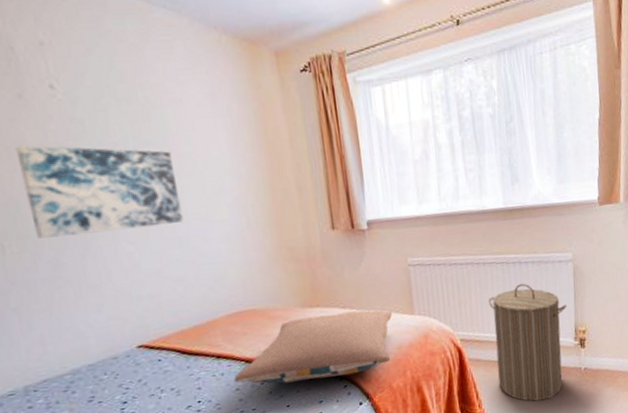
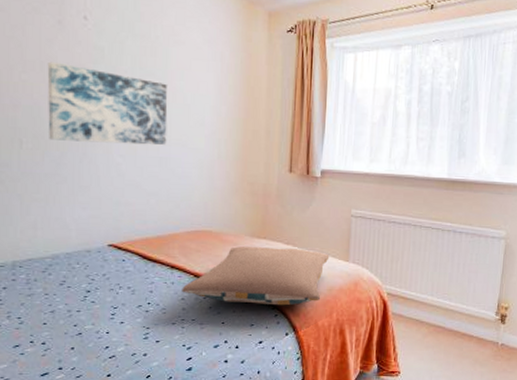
laundry hamper: present [489,283,567,402] -> none [416,251,493,367]

